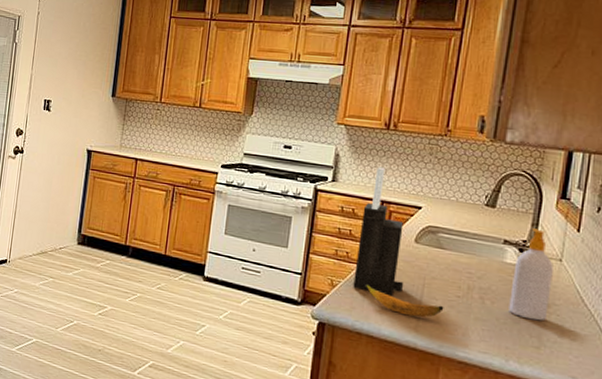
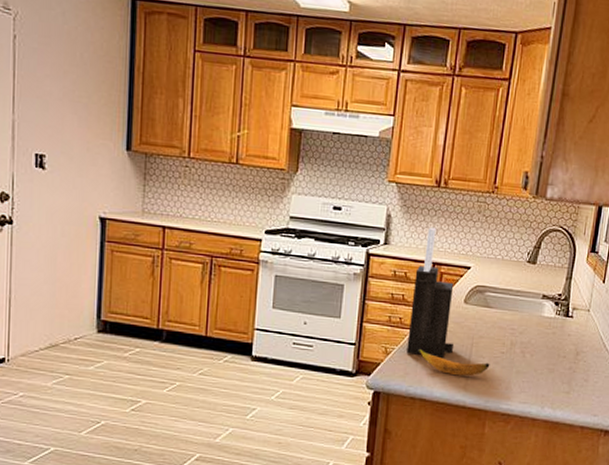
soap bottle: present [509,228,553,321] -> none [545,282,583,368]

